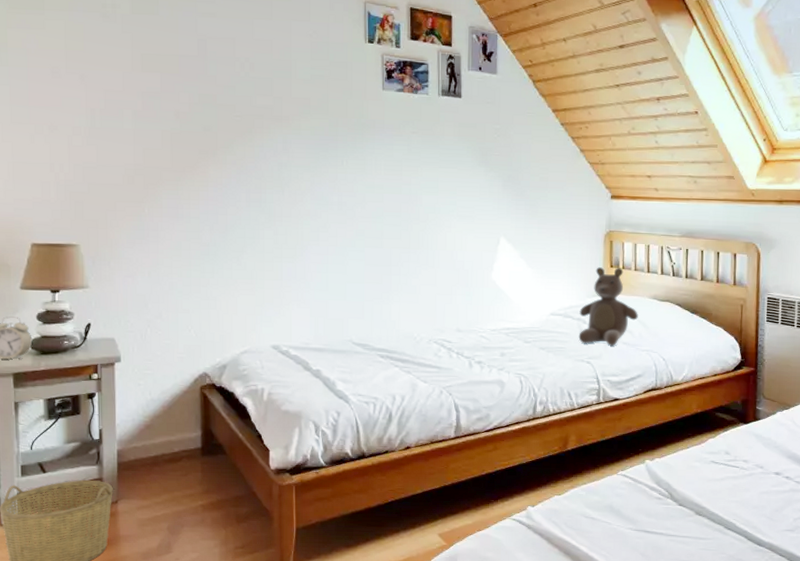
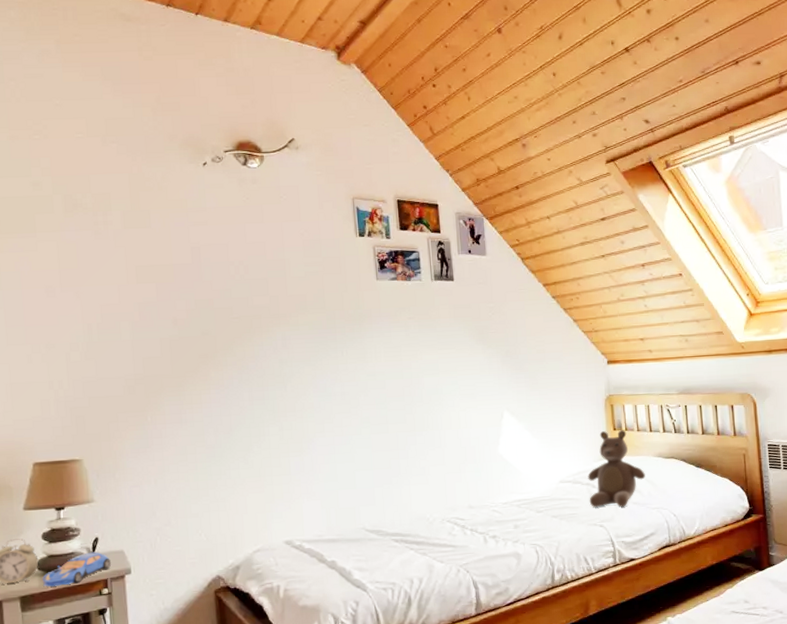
toy car: none [35,337,102,367] -> present [43,551,111,587]

